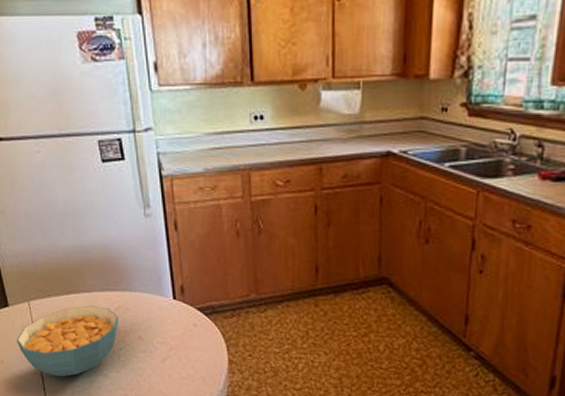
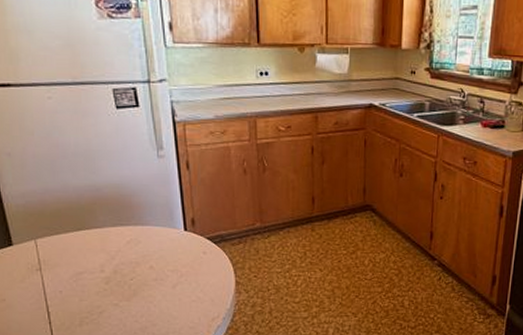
cereal bowl: present [17,305,118,377] -> none [21,240,130,310]

